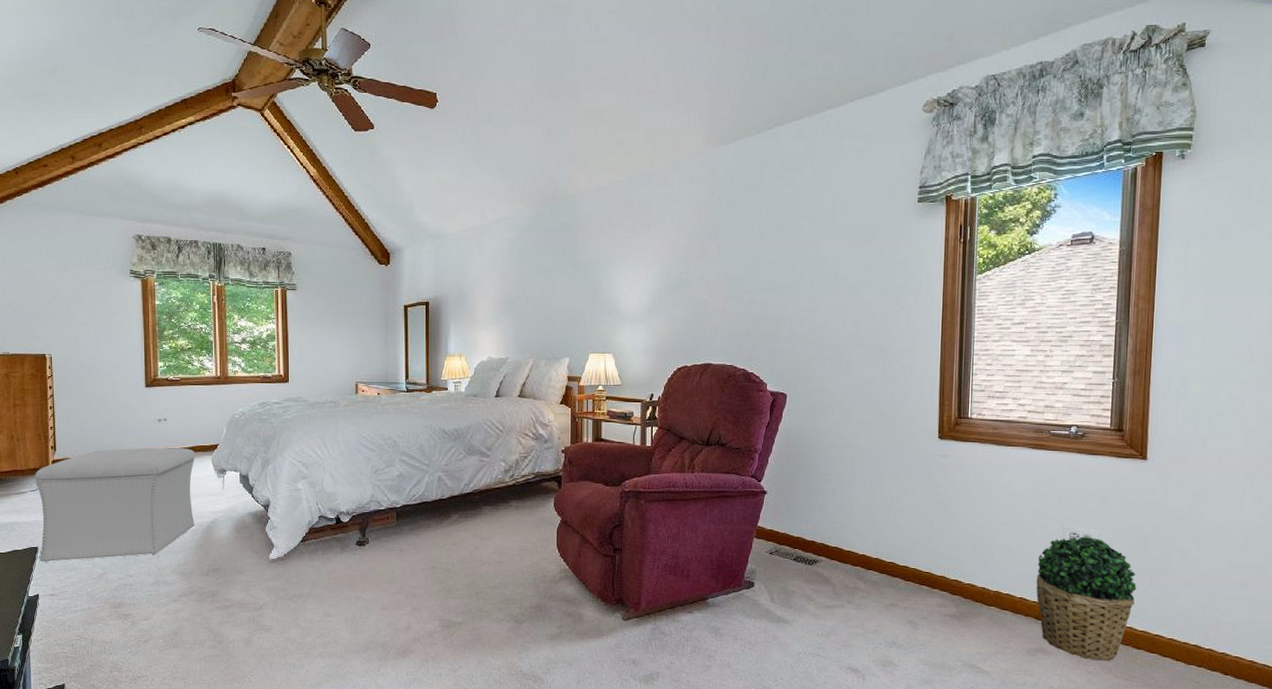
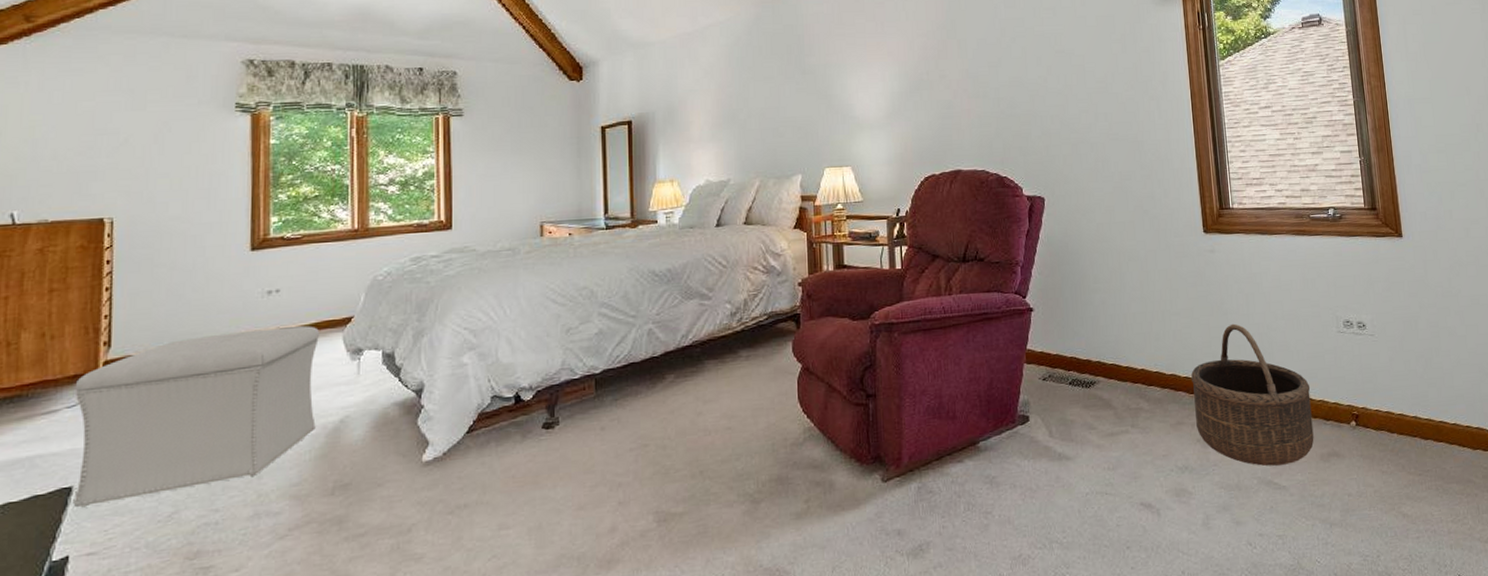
basket: none [909,524,1026,653] -> present [1191,323,1314,466]
potted plant: present [1036,536,1136,661] -> none [1317,323,1415,458]

